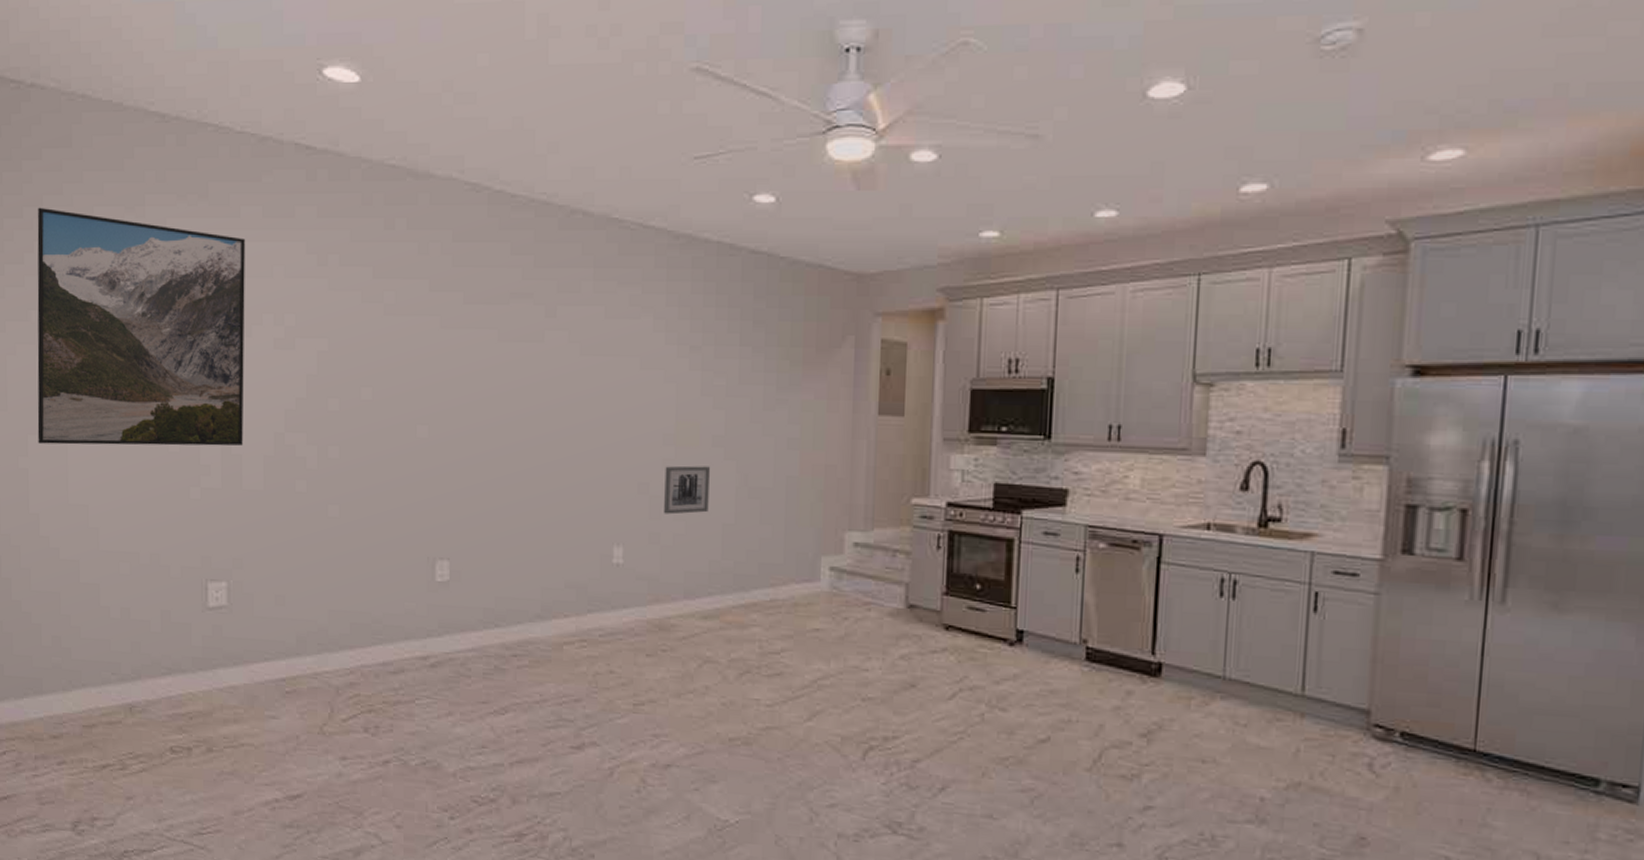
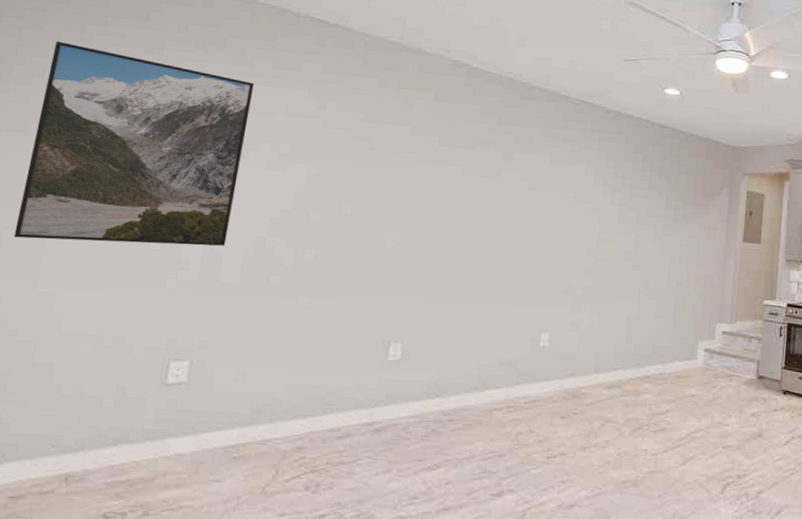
wall art: present [664,465,710,515] -> none [583,273,621,309]

